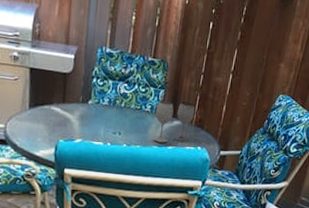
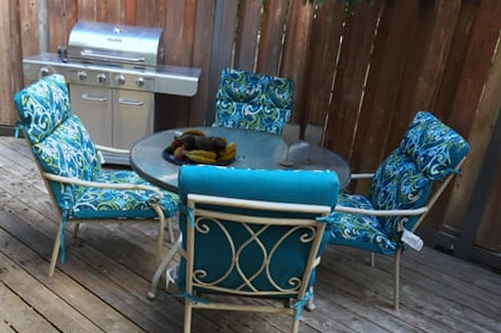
fruit bowl: none [38,104,114,143] -> present [162,128,238,167]

